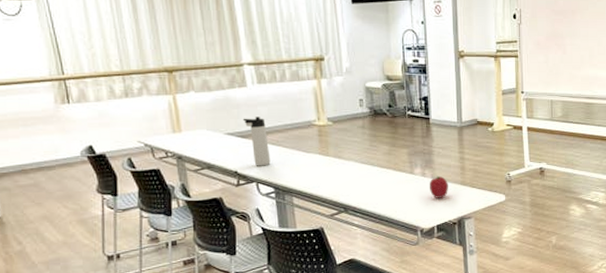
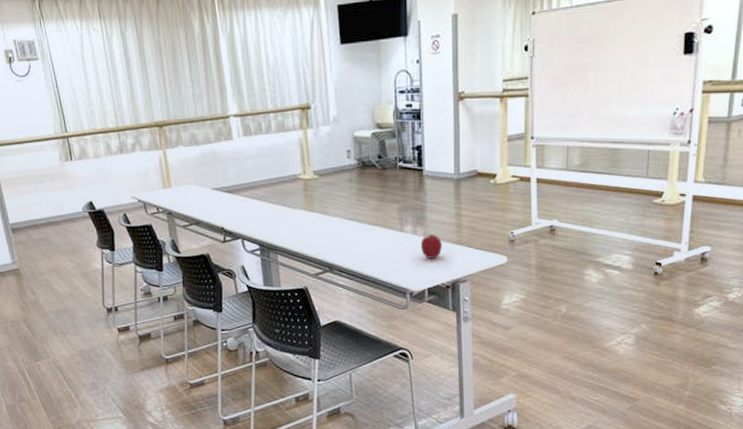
thermos bottle: present [242,117,271,166] -> none [229,171,256,222]

